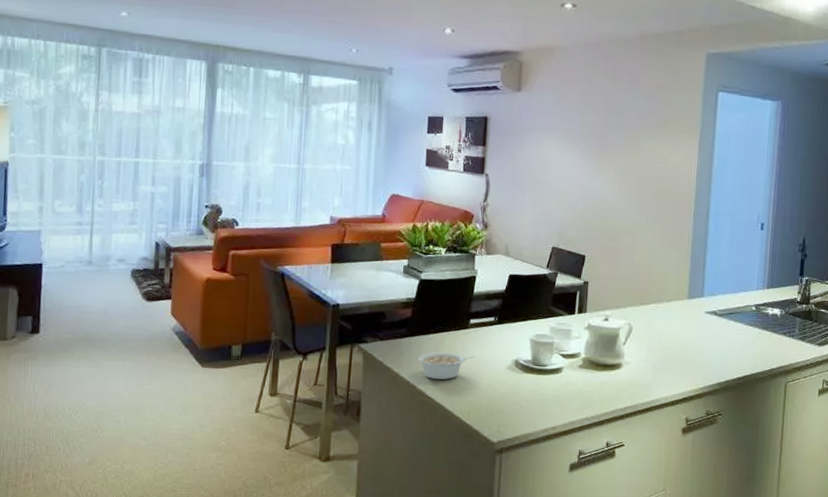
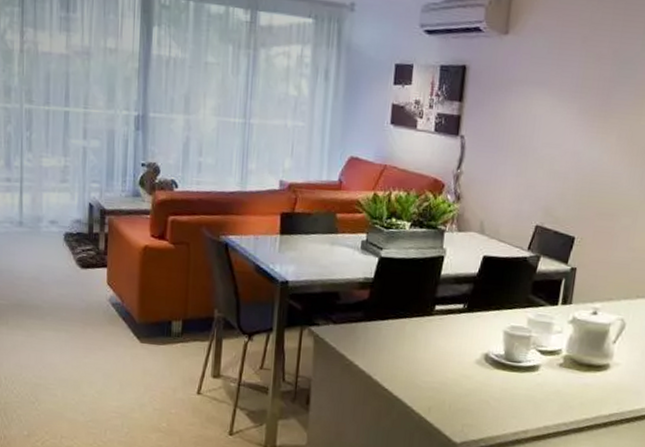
legume: present [417,351,476,380] -> none [374,340,440,371]

